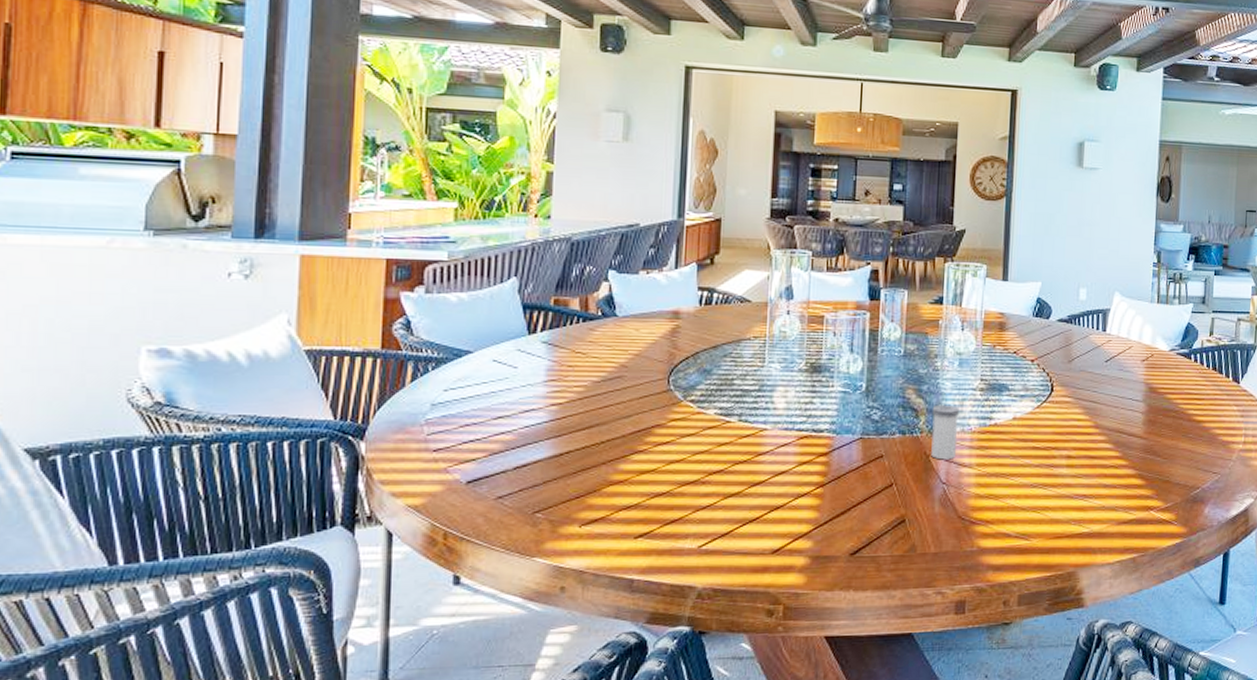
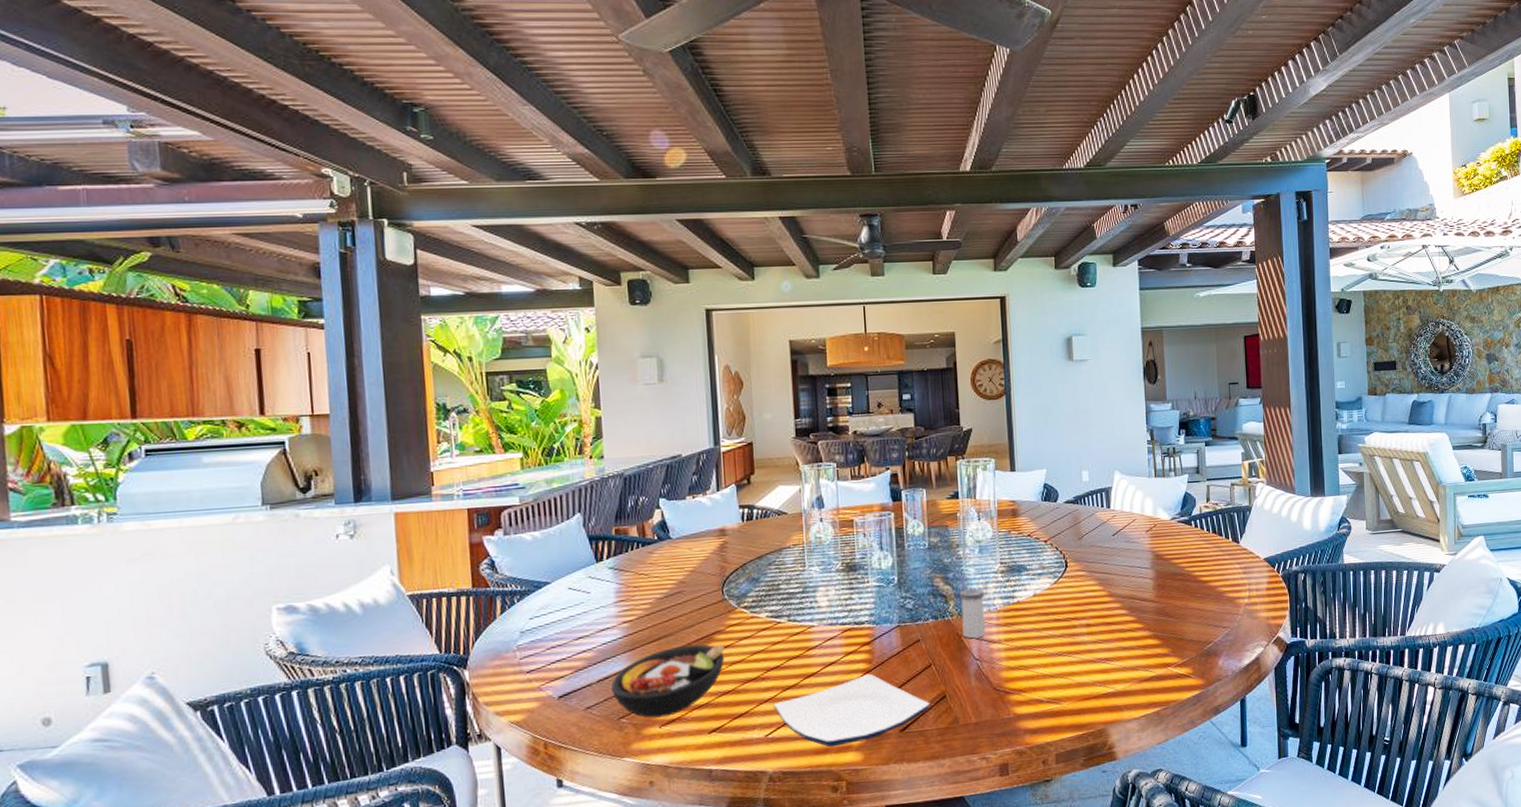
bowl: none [528,437,664,516] -> present [610,644,725,718]
plate: none [711,487,887,566] -> present [773,673,930,748]

